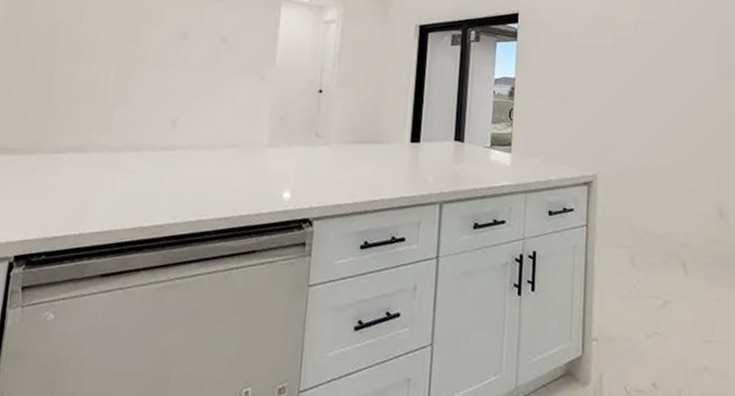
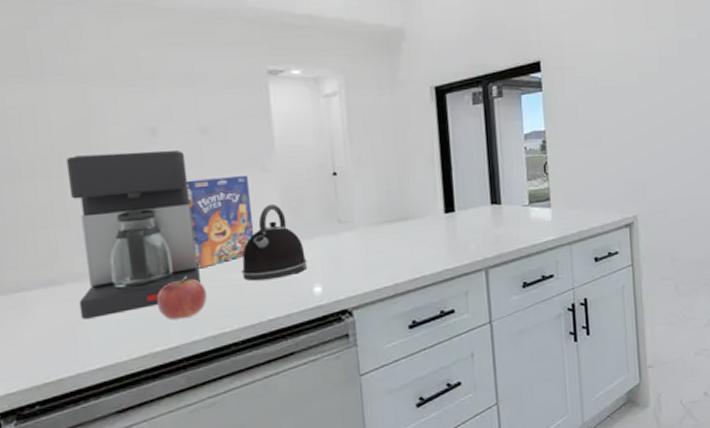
coffee maker: none [94,47,204,187] -> present [65,150,200,319]
fruit: none [154,162,196,201] -> present [156,276,207,321]
cereal box: none [192,79,249,158] -> present [186,175,255,269]
kettle: none [226,110,283,179] -> present [241,203,308,282]

